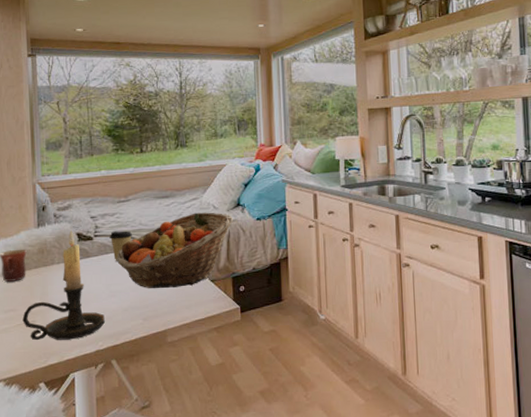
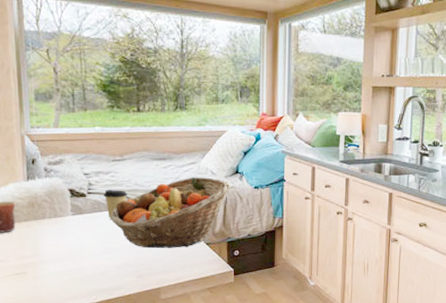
candle holder: present [22,229,105,341] -> none [13,185,98,292]

